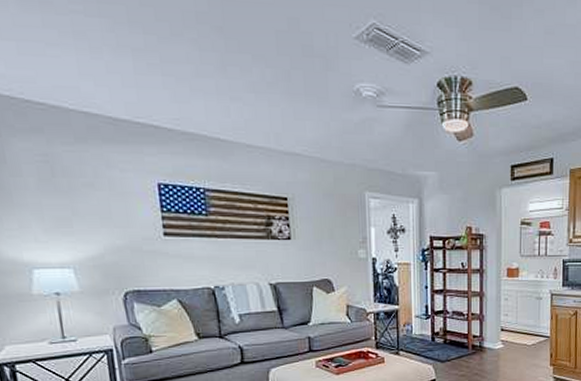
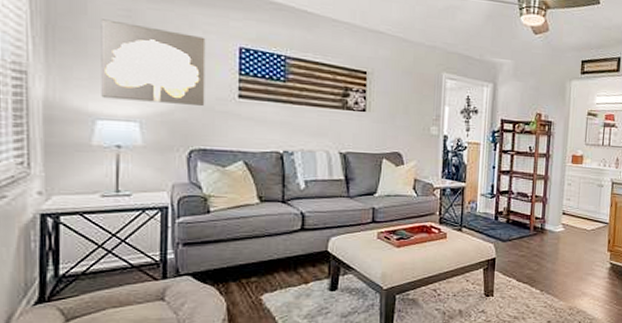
wall art: none [20,166,133,247] -> present [101,19,206,106]

